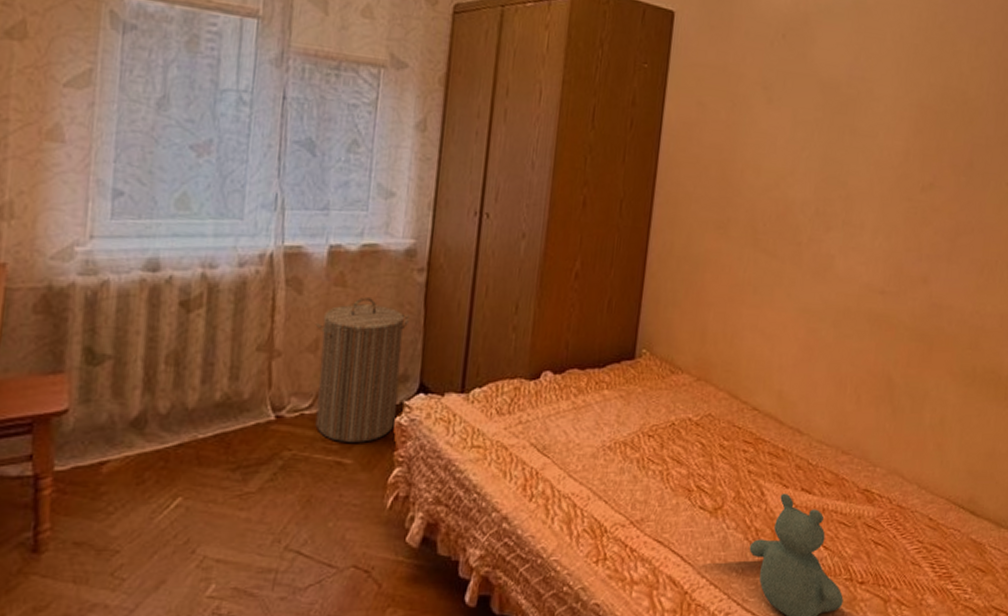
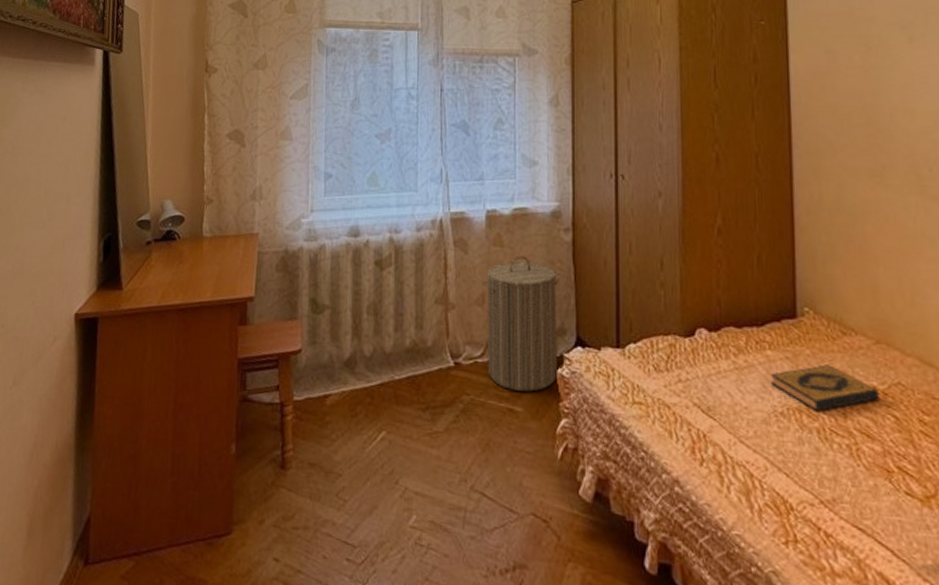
hardback book: none [603,401,692,443] -> present [769,364,879,411]

